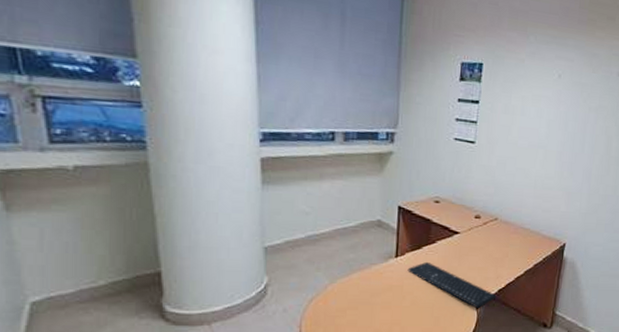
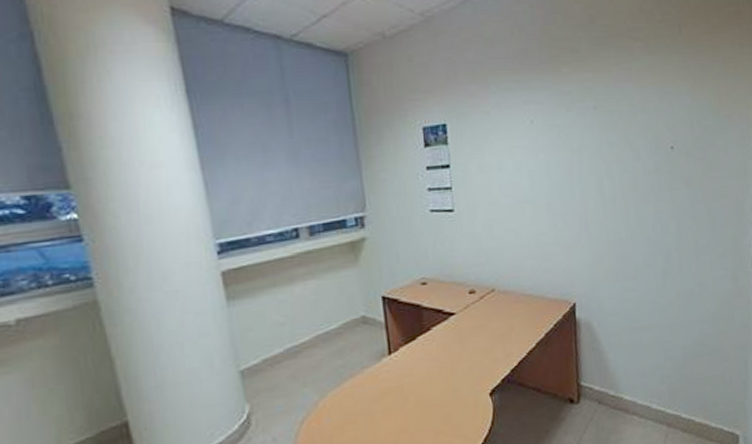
keyboard: present [407,262,497,308] -> none [404,353,511,396]

